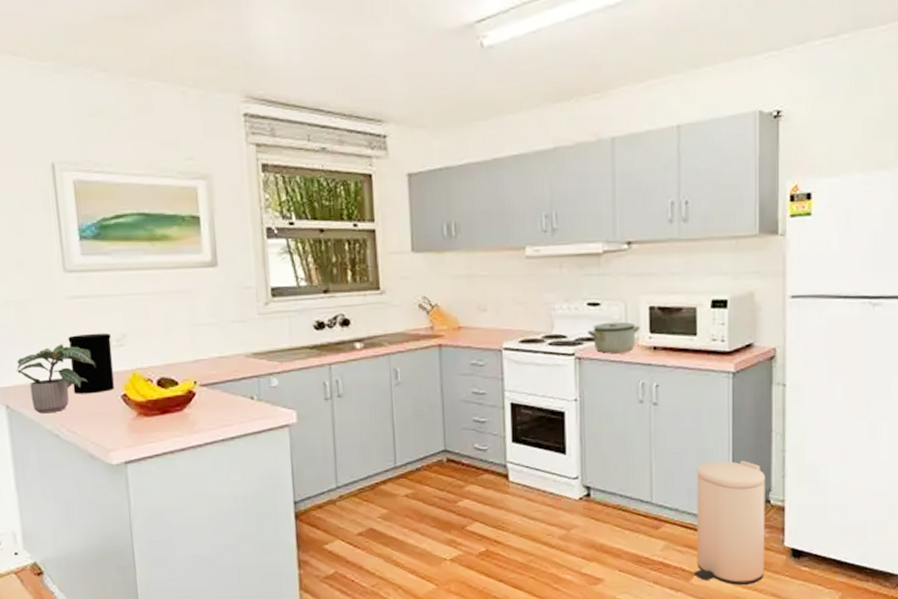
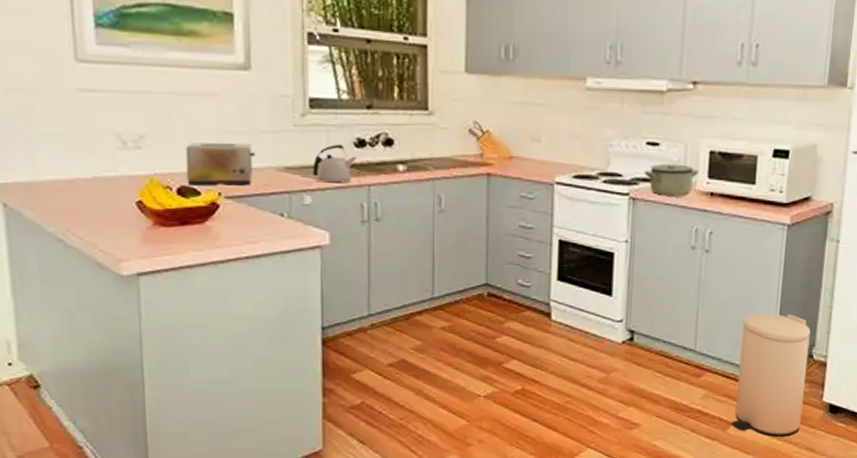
potted plant: present [16,344,97,414] -> none [17,141,109,216]
canister: present [68,333,114,394] -> none [77,131,128,198]
toaster: none [163,333,225,377] -> present [185,142,255,186]
kettle: none [277,327,317,365] -> present [313,144,357,183]

